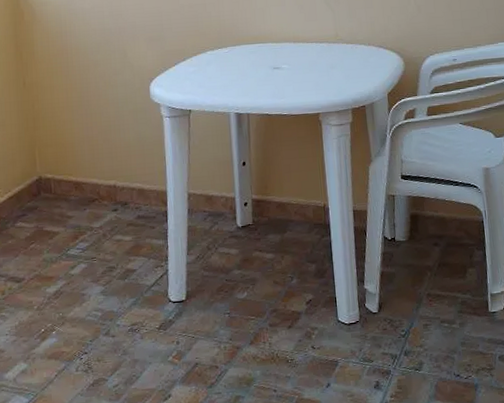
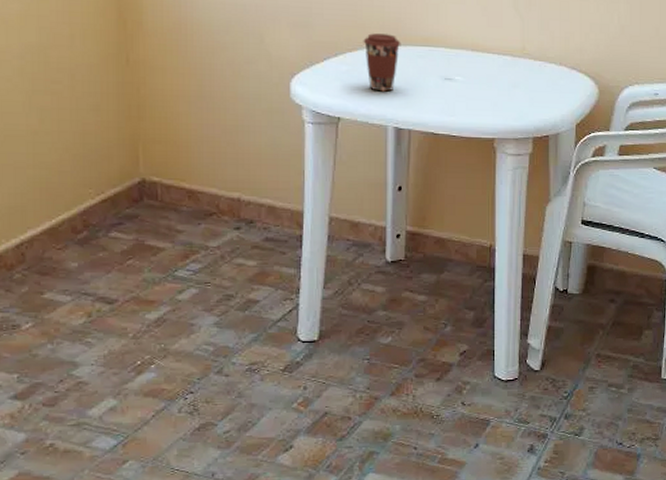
coffee cup: none [205,37,236,85] -> present [363,33,401,92]

